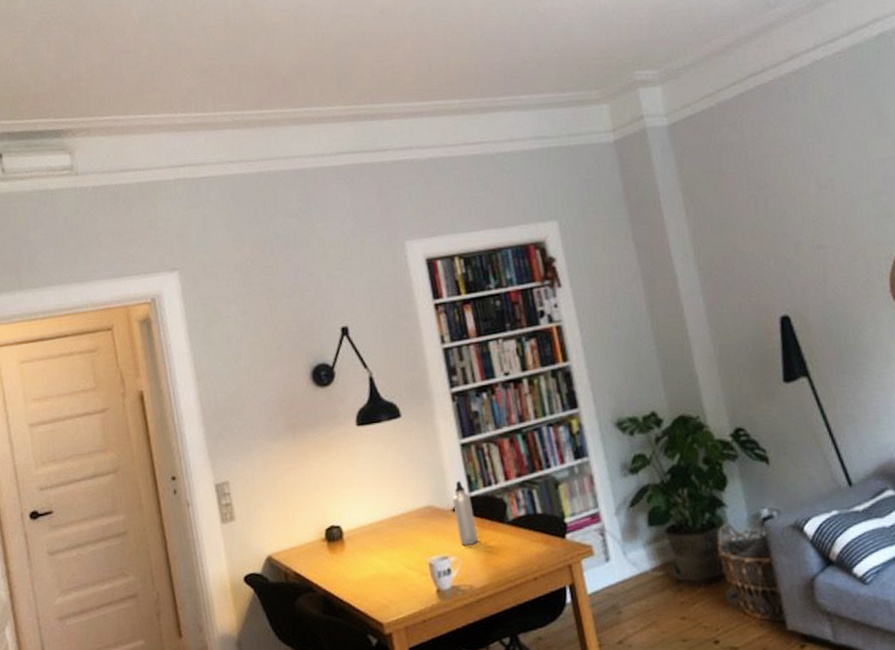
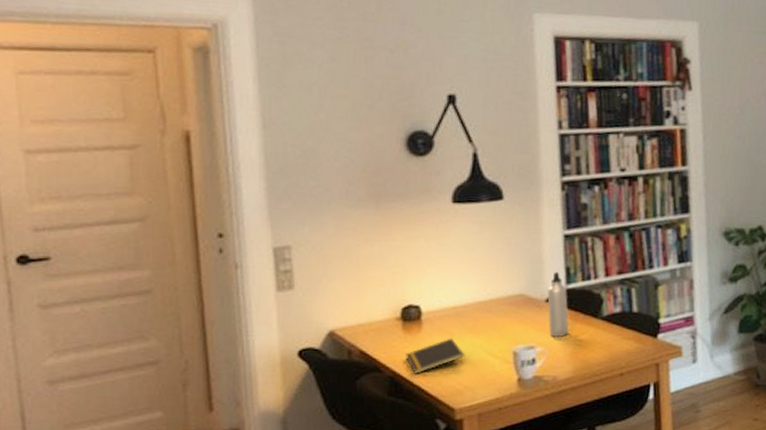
notepad: none [334,554,385,592] -> present [406,338,464,374]

